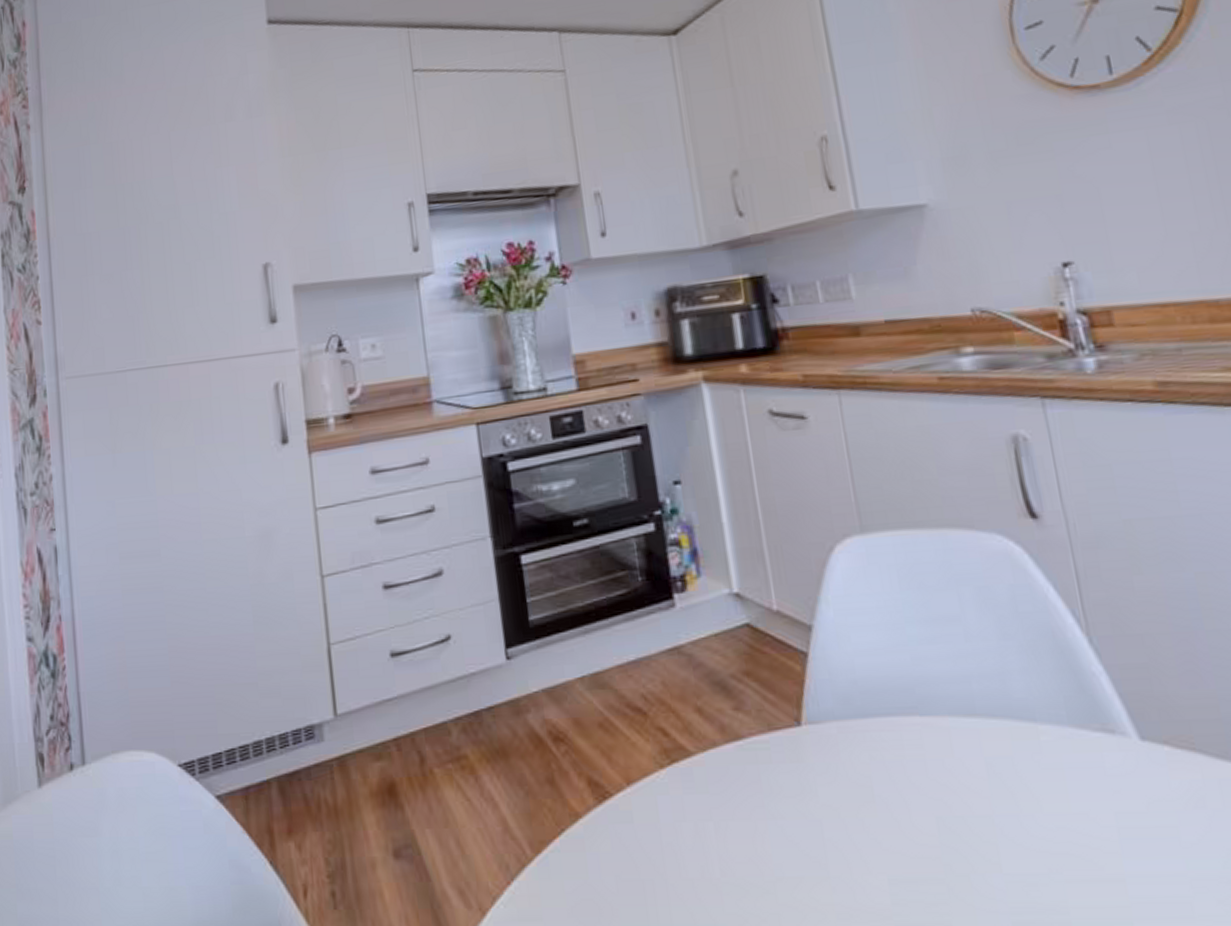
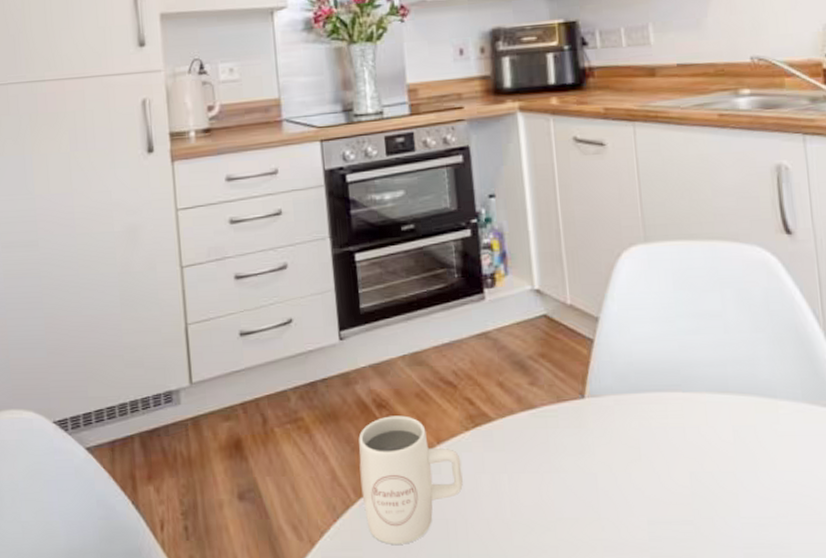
mug: none [533,750,661,912] -> present [358,415,463,544]

